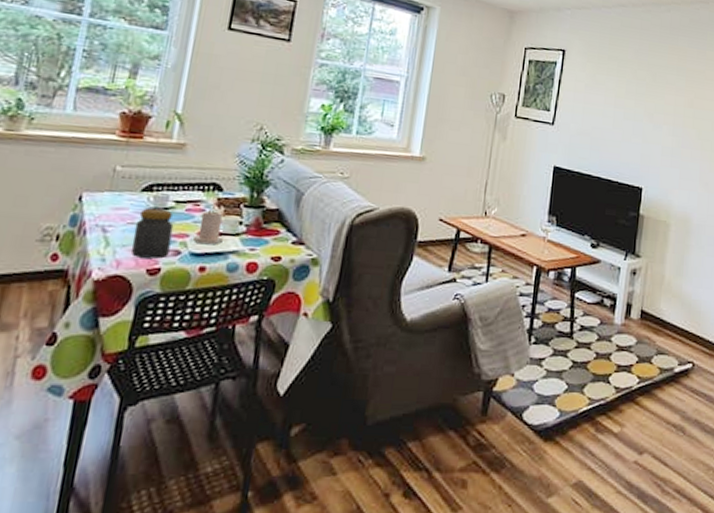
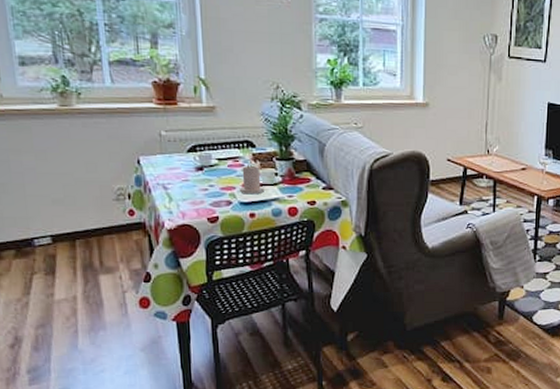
jar: present [131,208,174,259] -> none [189,166,222,209]

